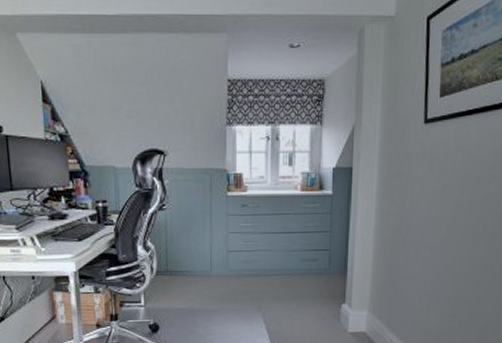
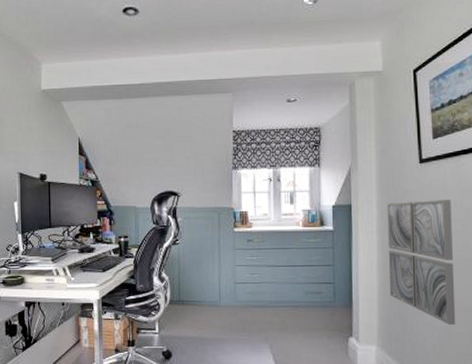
wall art: none [383,162,451,289] -> present [387,199,456,326]

